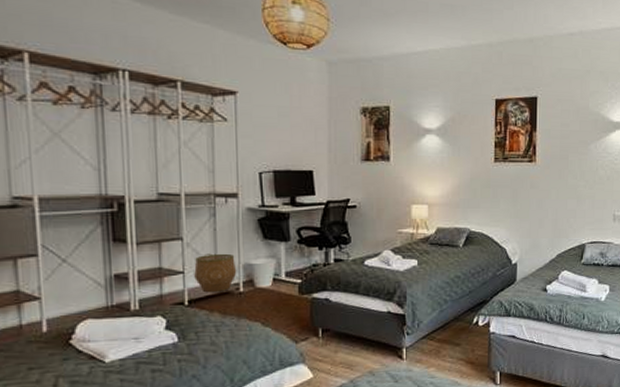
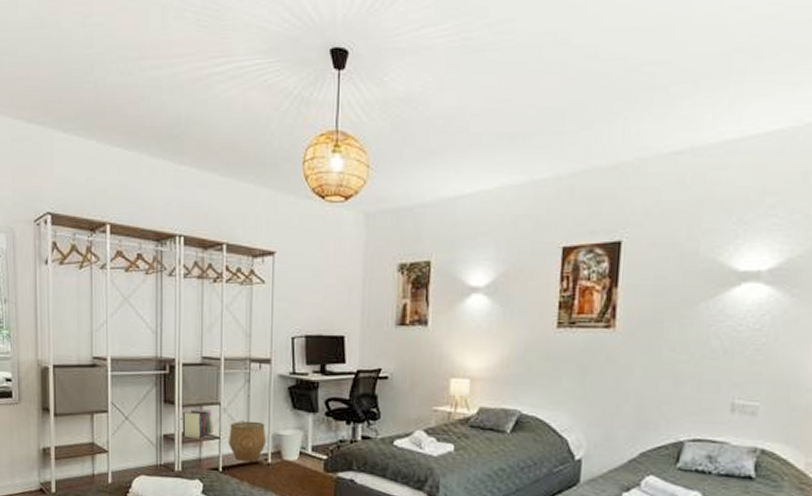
books: none [136,245,176,275] -> present [182,409,214,438]

